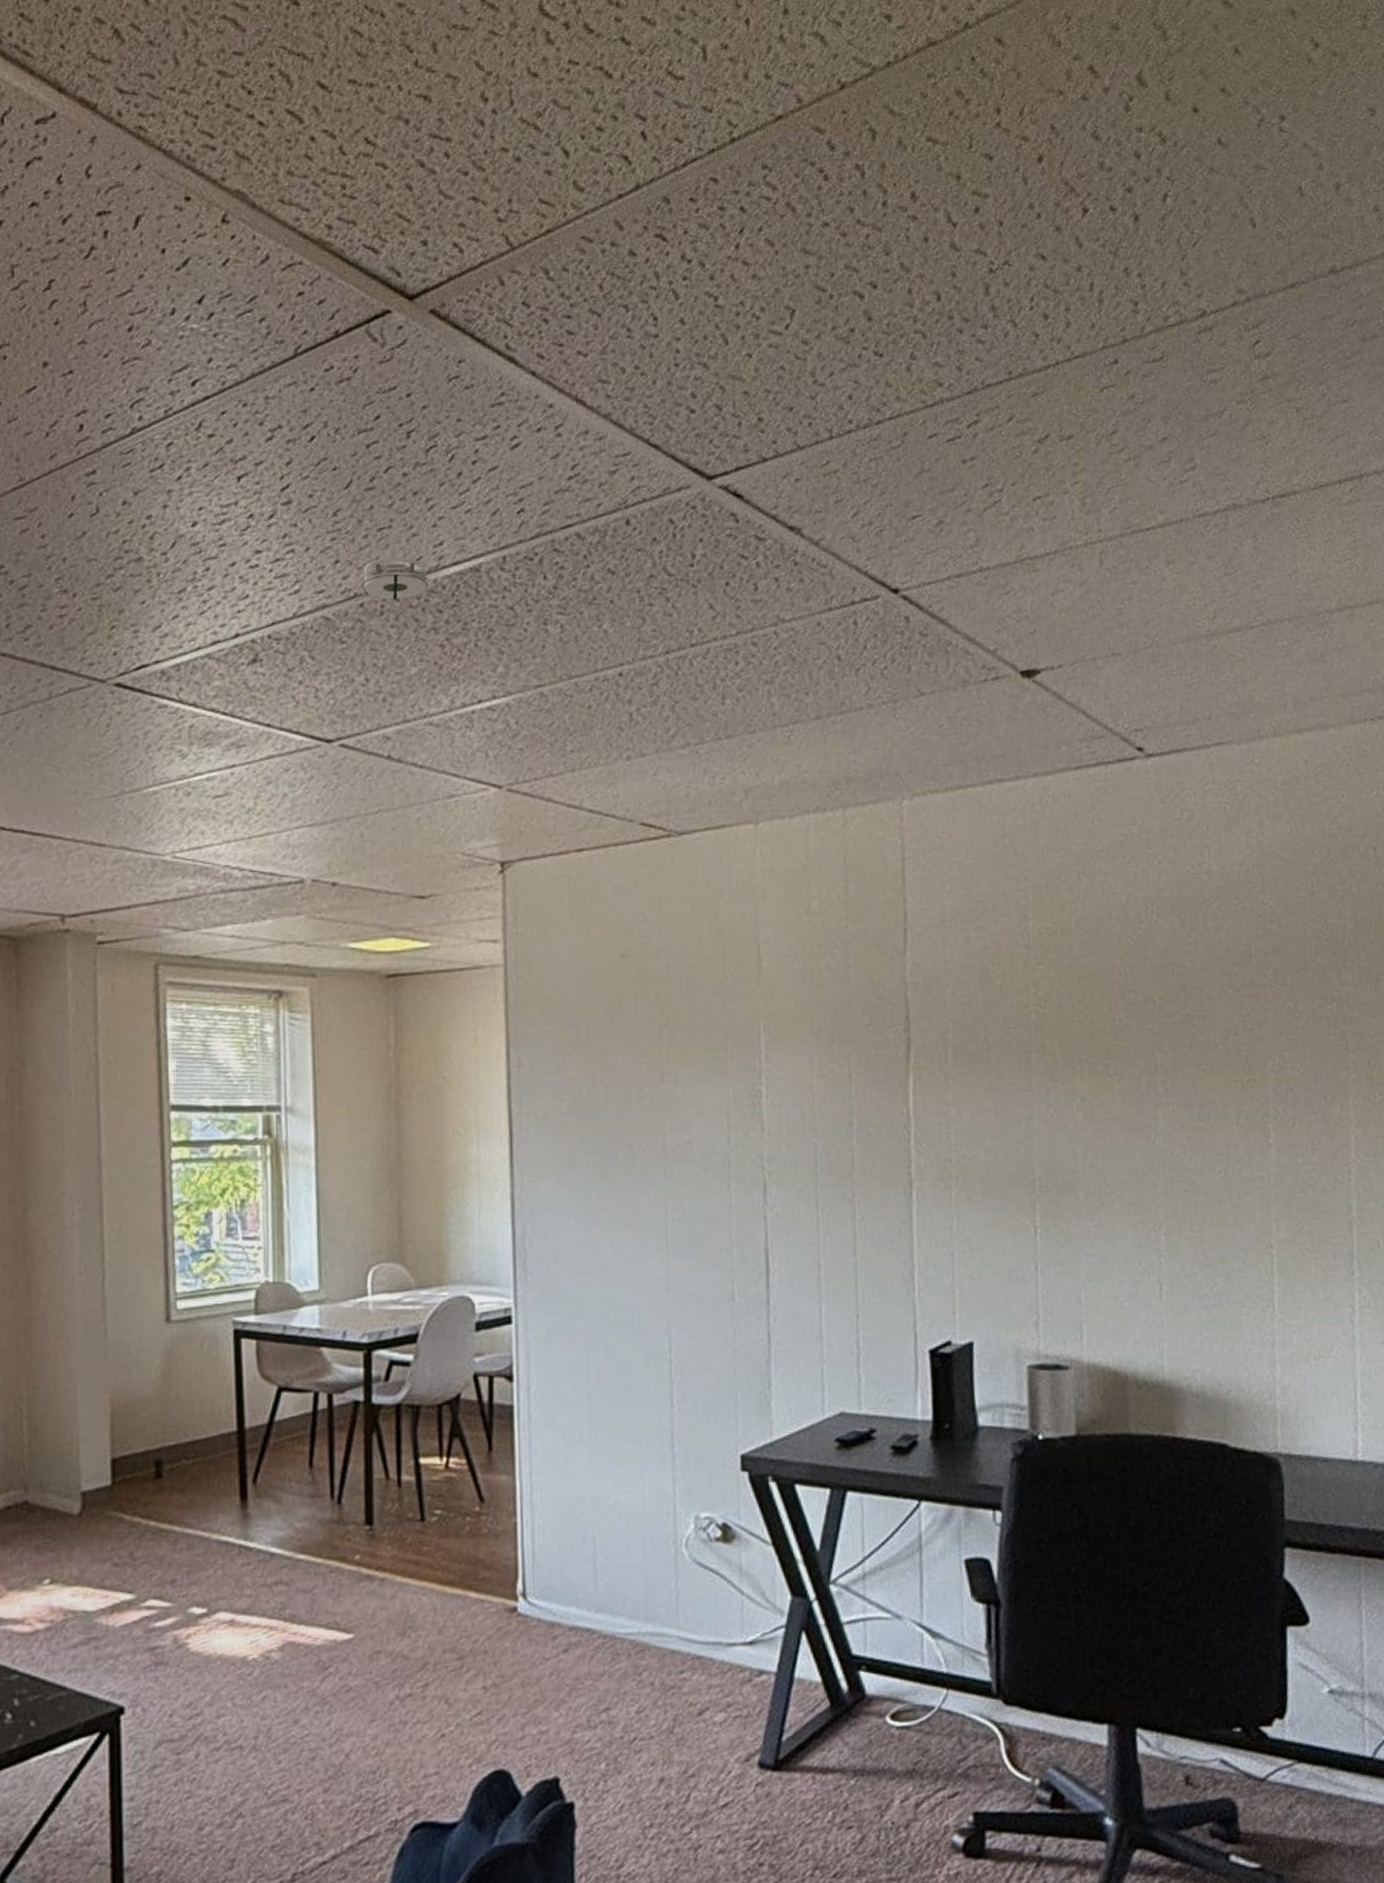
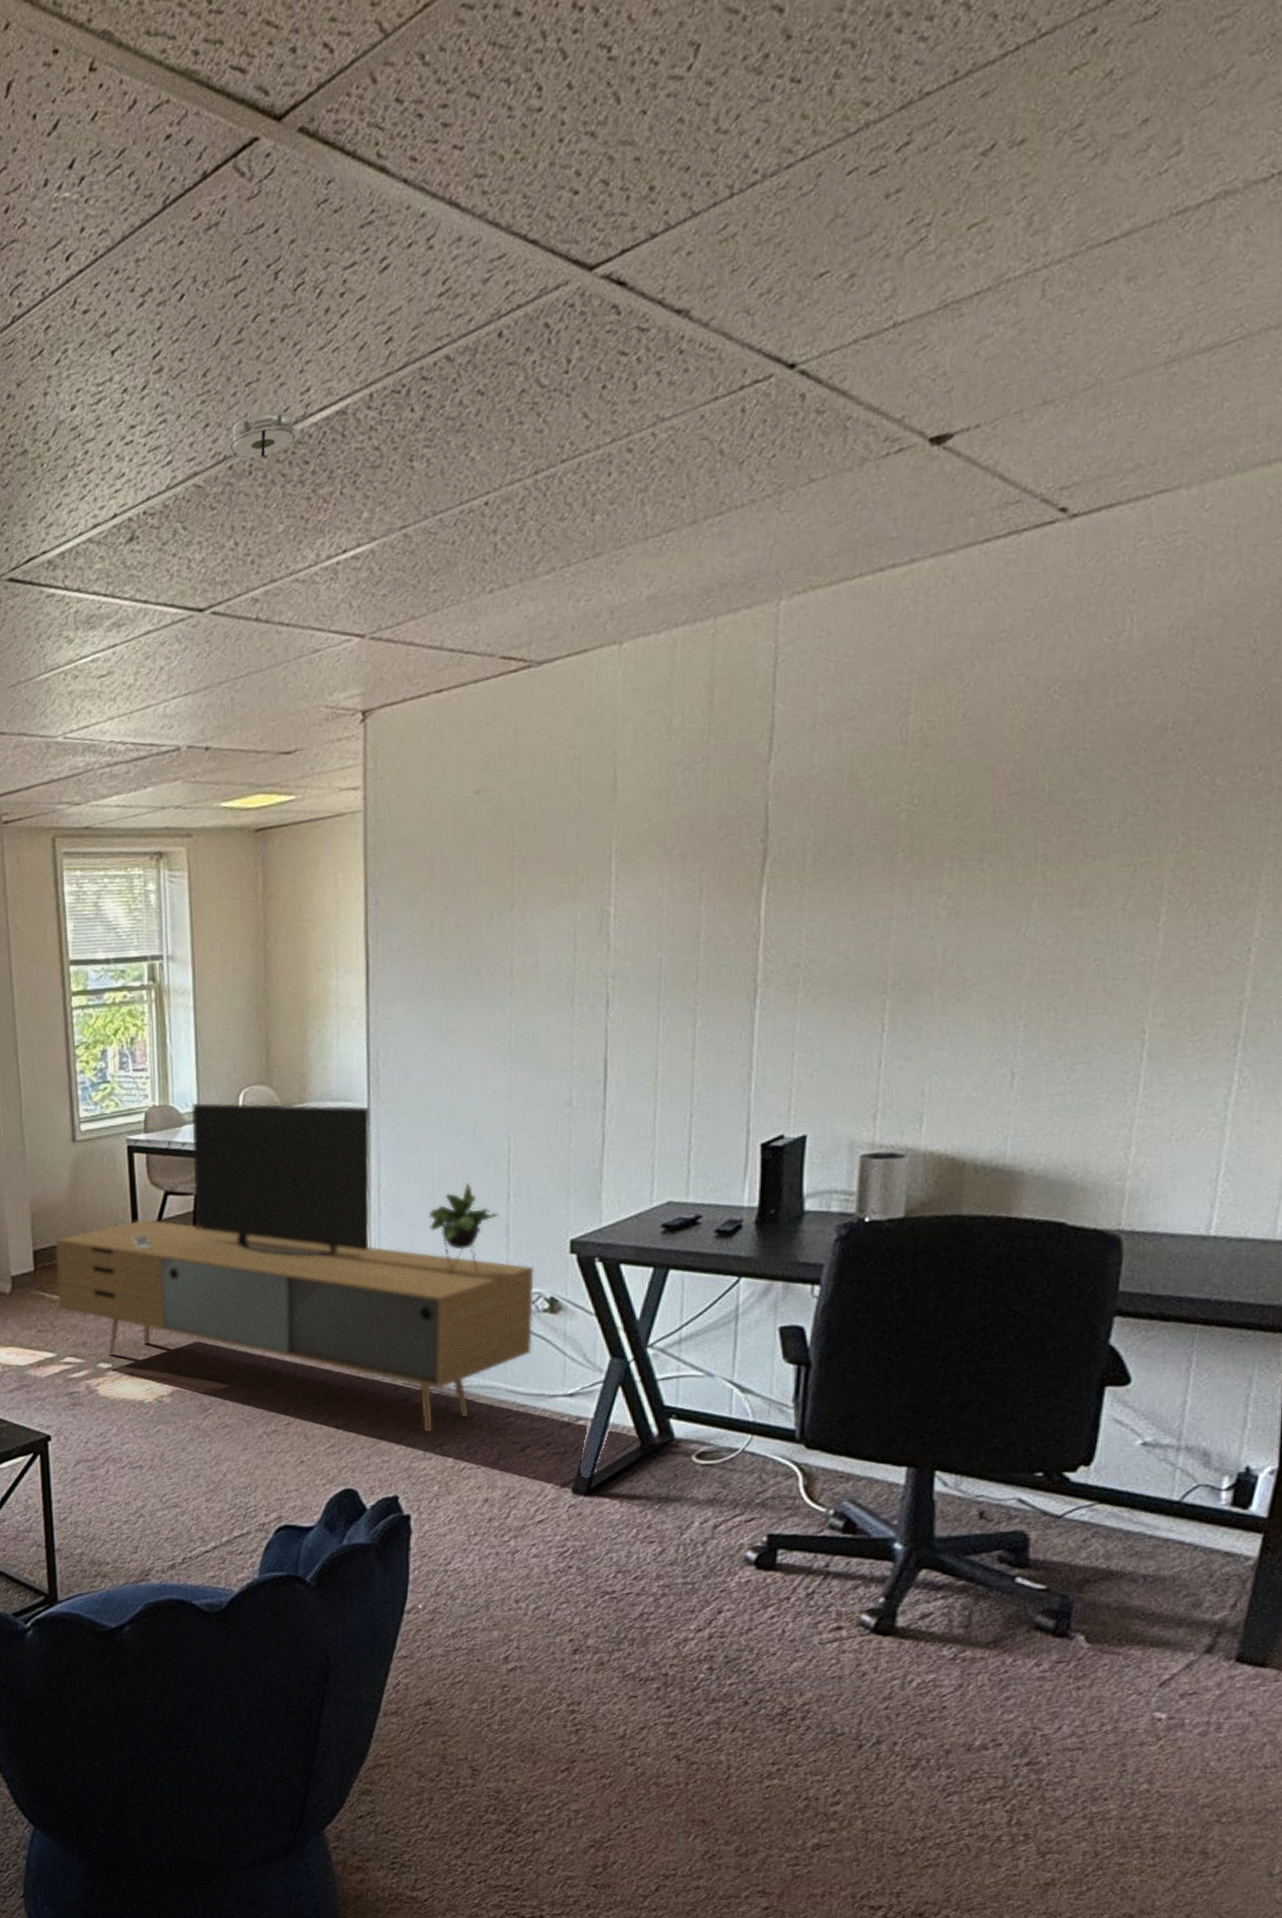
media console: none [139,1279,706,1694] -> present [55,1102,534,1433]

